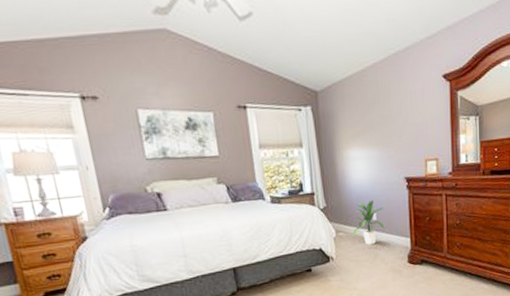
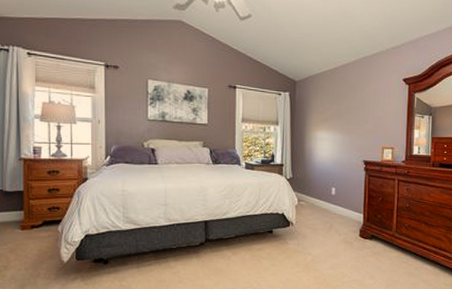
indoor plant: present [352,200,385,245] -> none [312,177,342,216]

